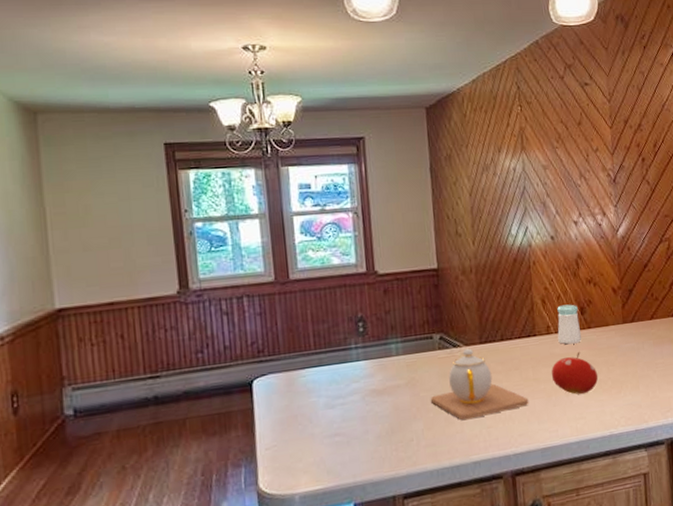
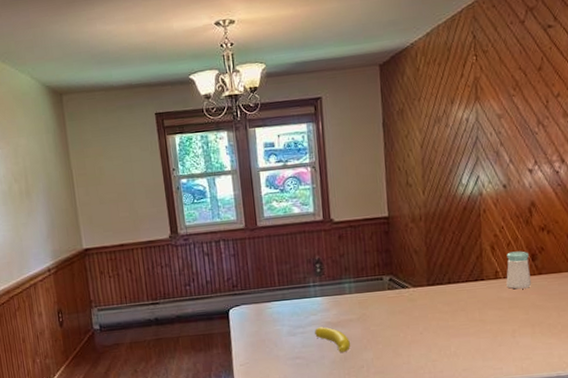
banana: none [357,395,399,425] -> present [315,327,351,352]
teapot: present [430,348,529,421] -> none [379,289,474,353]
fruit: present [551,352,599,394] -> none [497,297,548,336]

